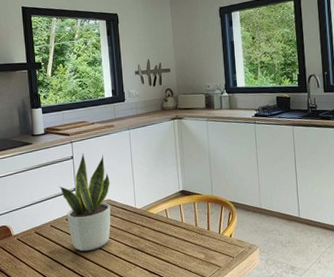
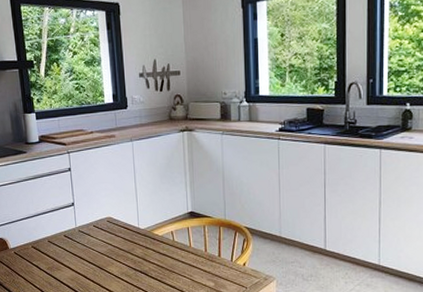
potted plant: present [58,153,111,252] -> none [55,165,112,270]

